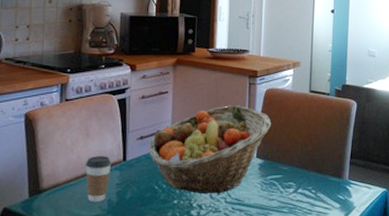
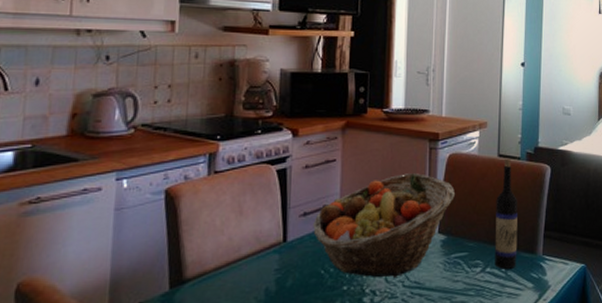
coffee cup: present [85,156,111,203] -> none [237,237,269,293]
wine bottle: none [306,95,326,191] -> present [495,159,518,269]

